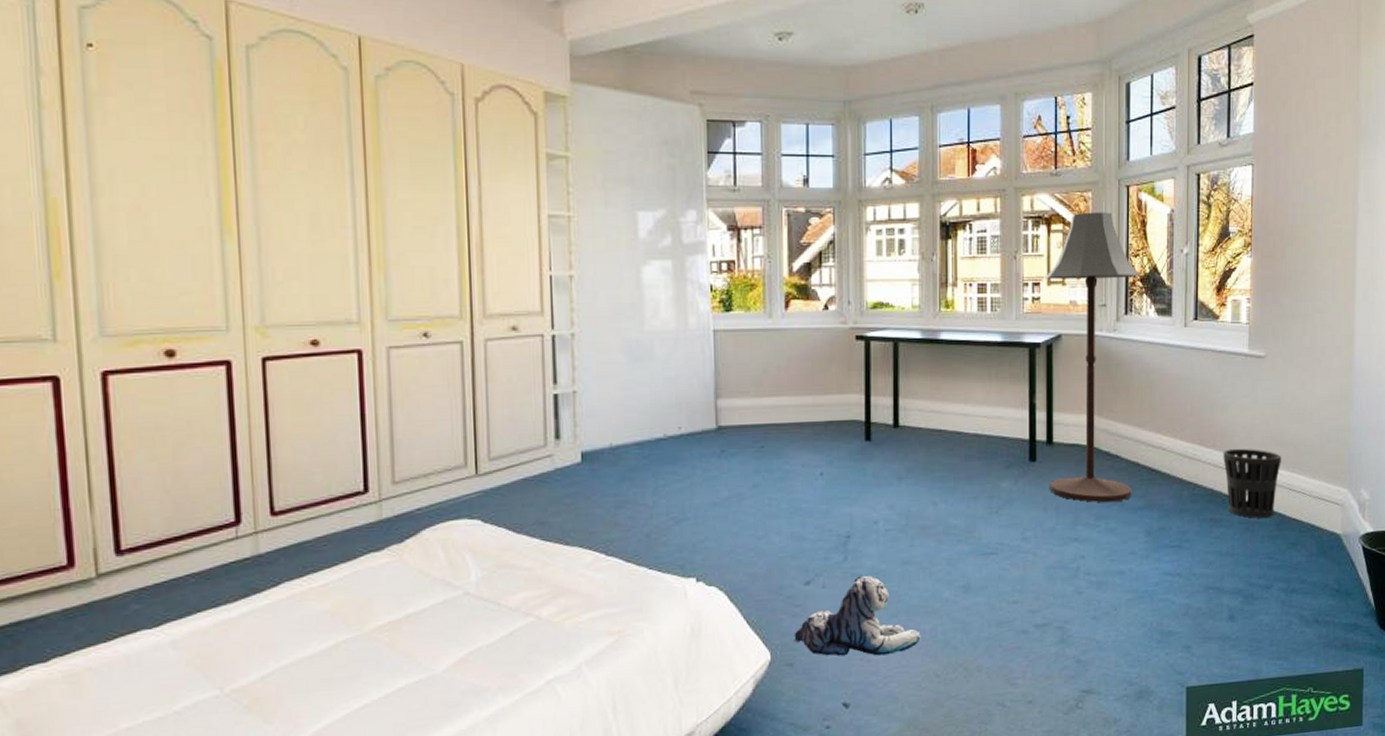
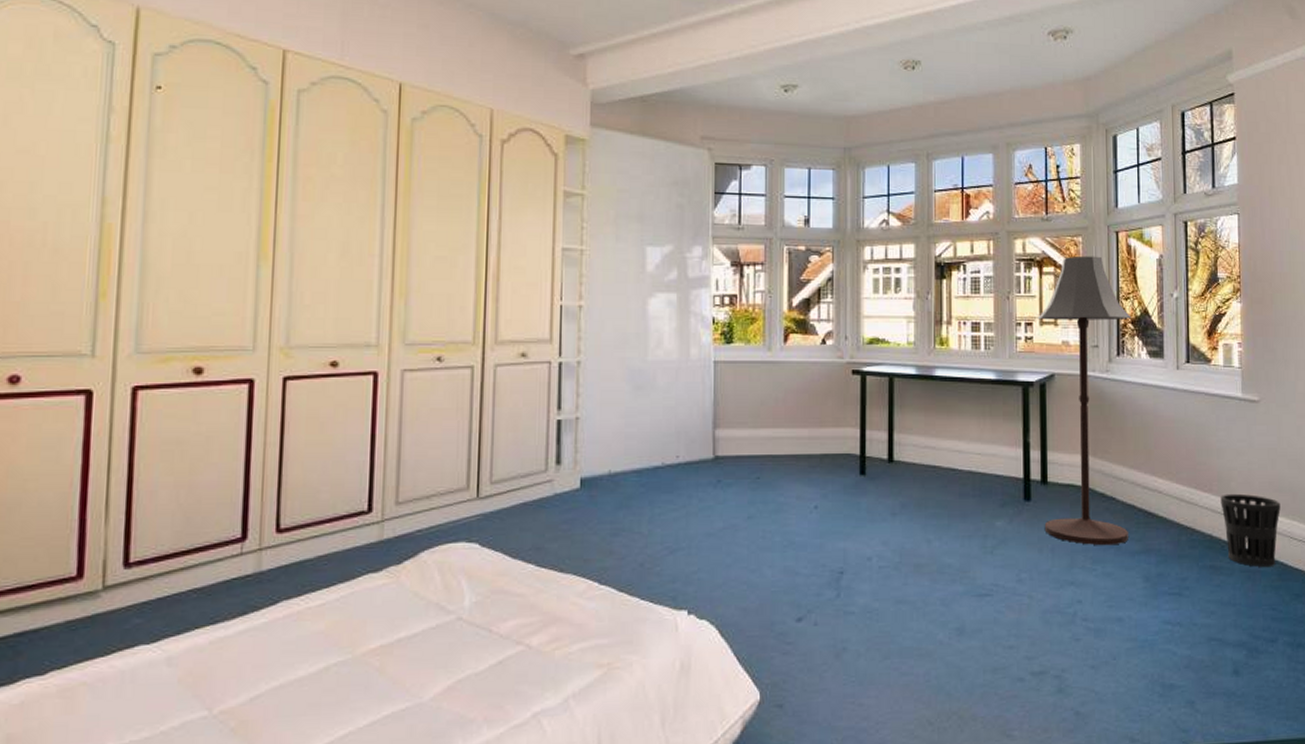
plush toy: present [794,576,921,657] -> none [784,614,914,700]

